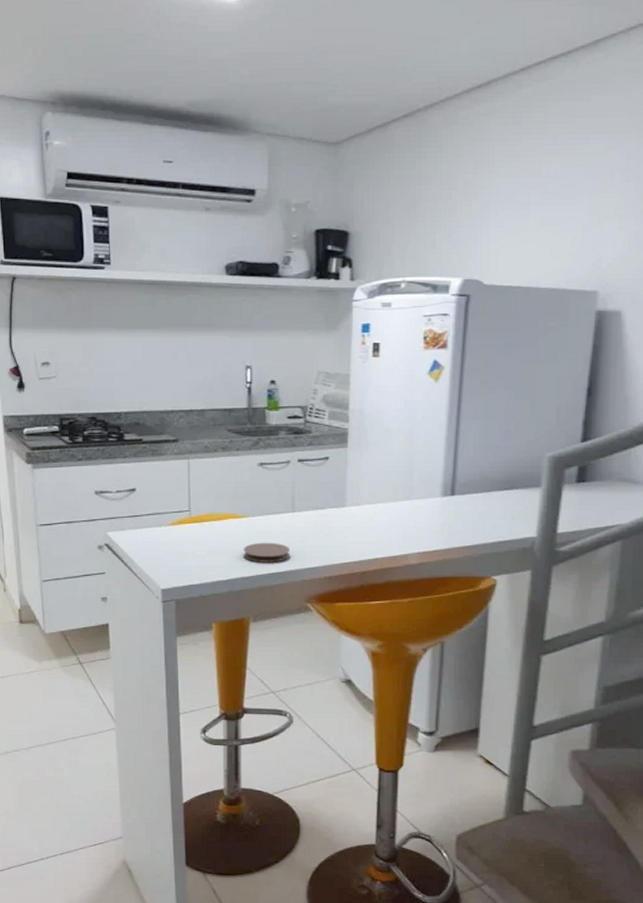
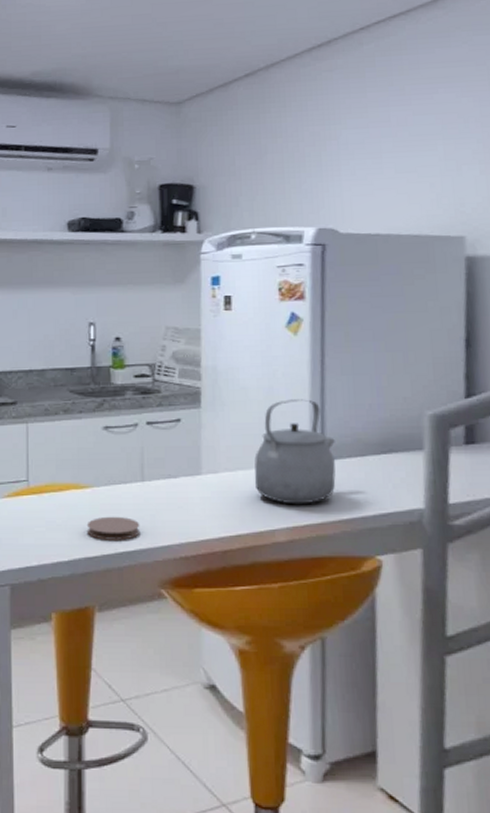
tea kettle: none [392,441,465,533] -> present [254,399,336,505]

